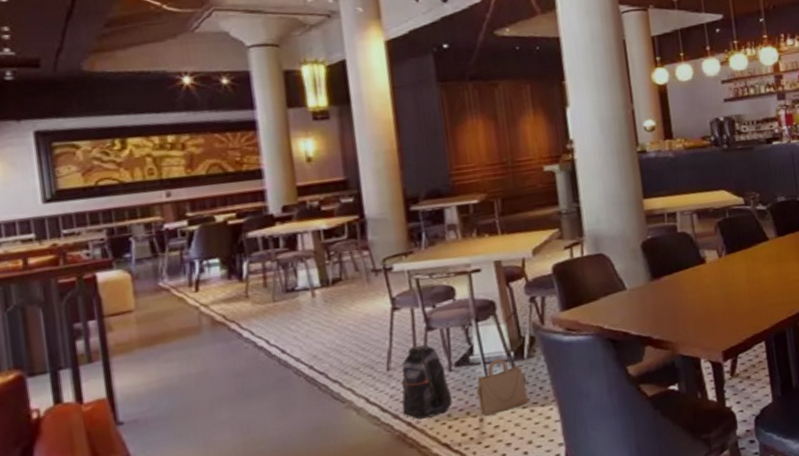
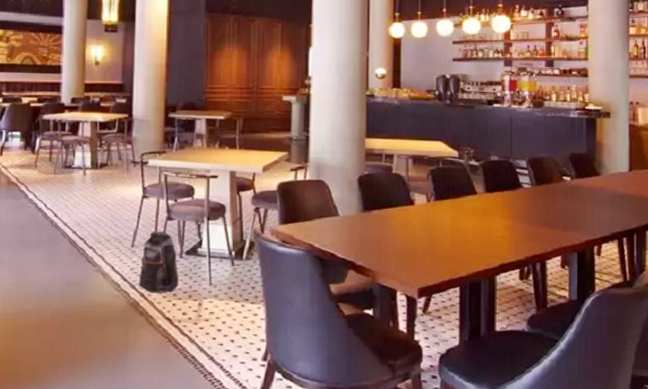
handbag: present [476,358,528,416] -> none [199,254,242,302]

